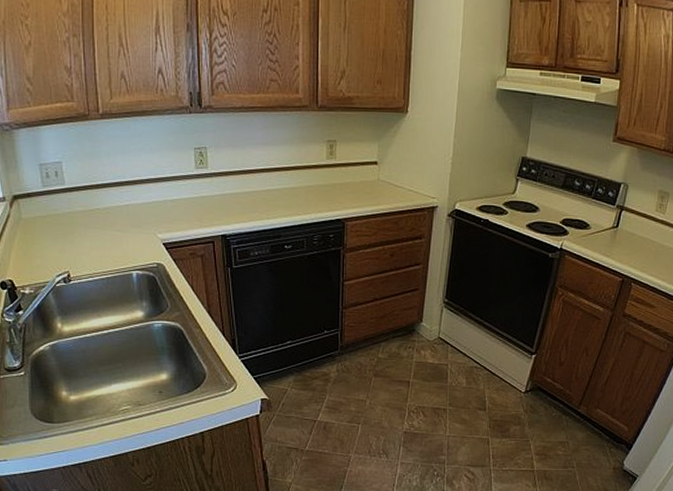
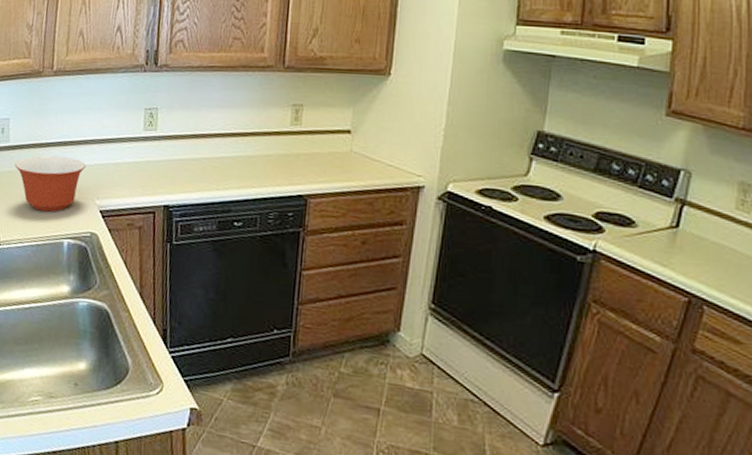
mixing bowl: none [74,195,144,248] -> present [15,155,86,212]

